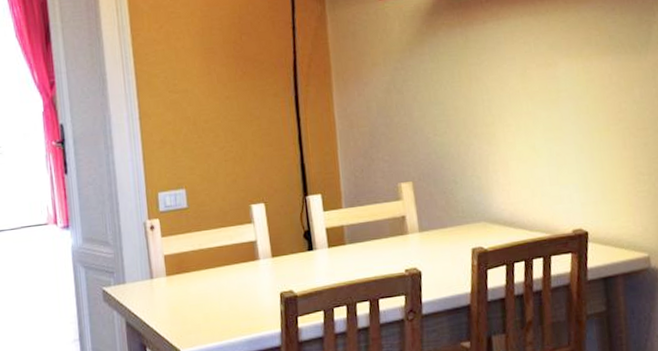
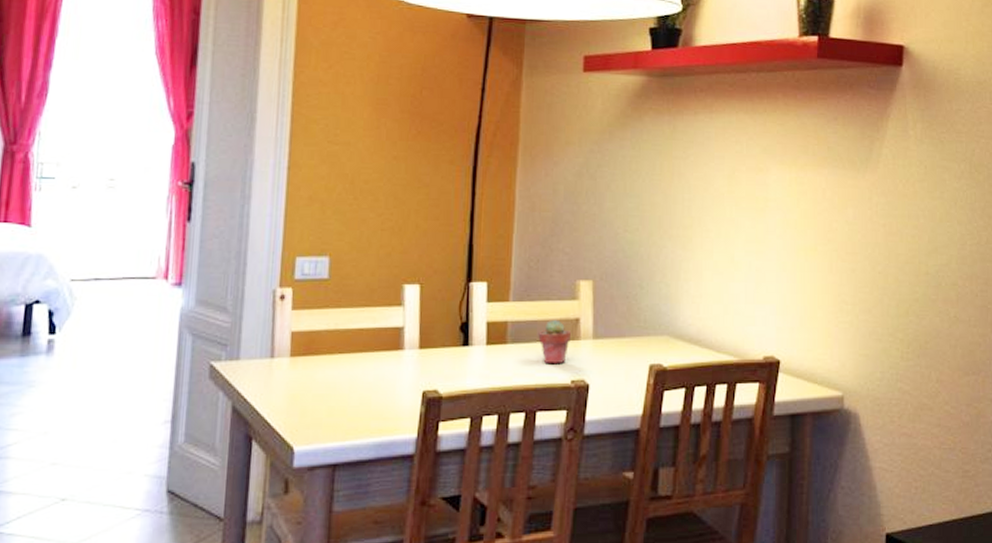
potted succulent: none [371,219,400,258] -> present [538,319,571,365]

